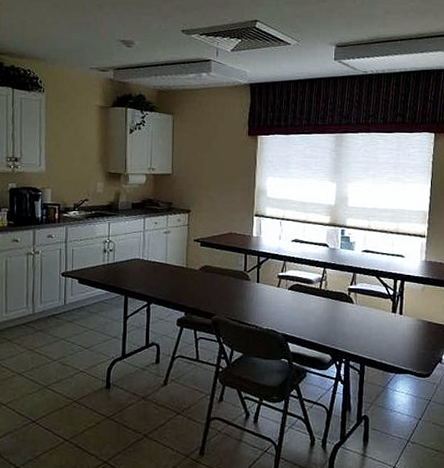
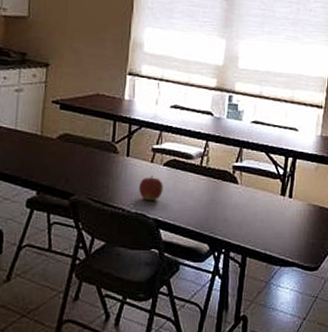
apple: none [269,298,289,319] -> present [139,175,163,202]

